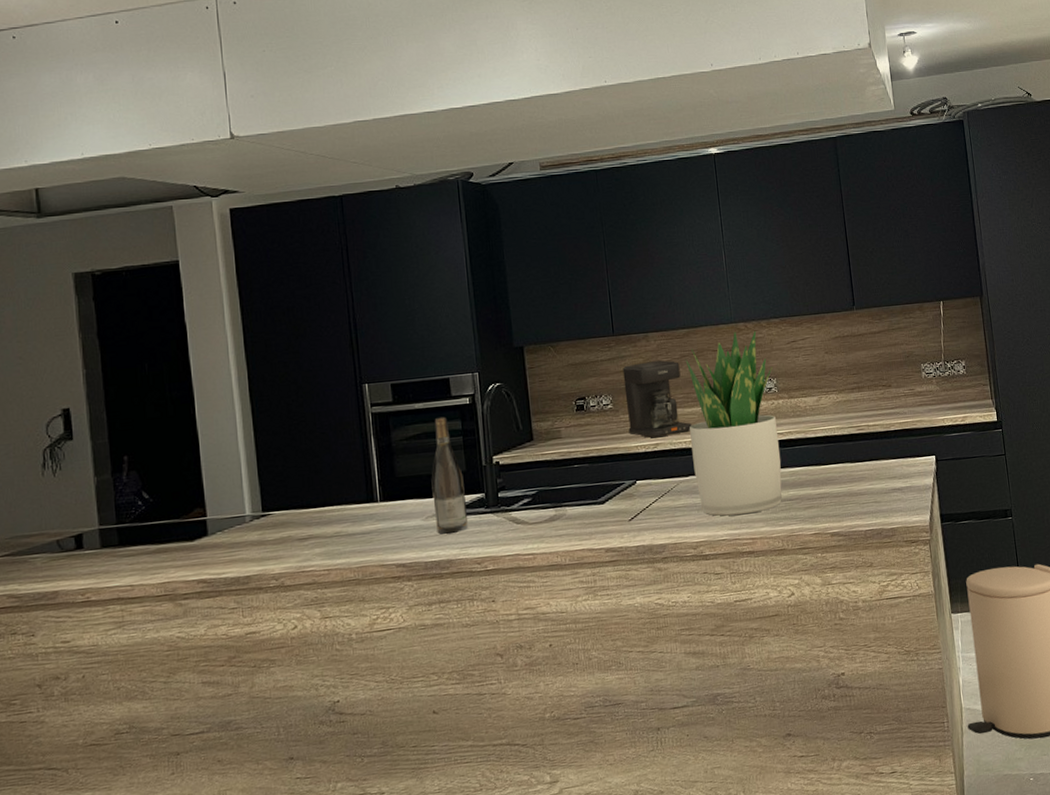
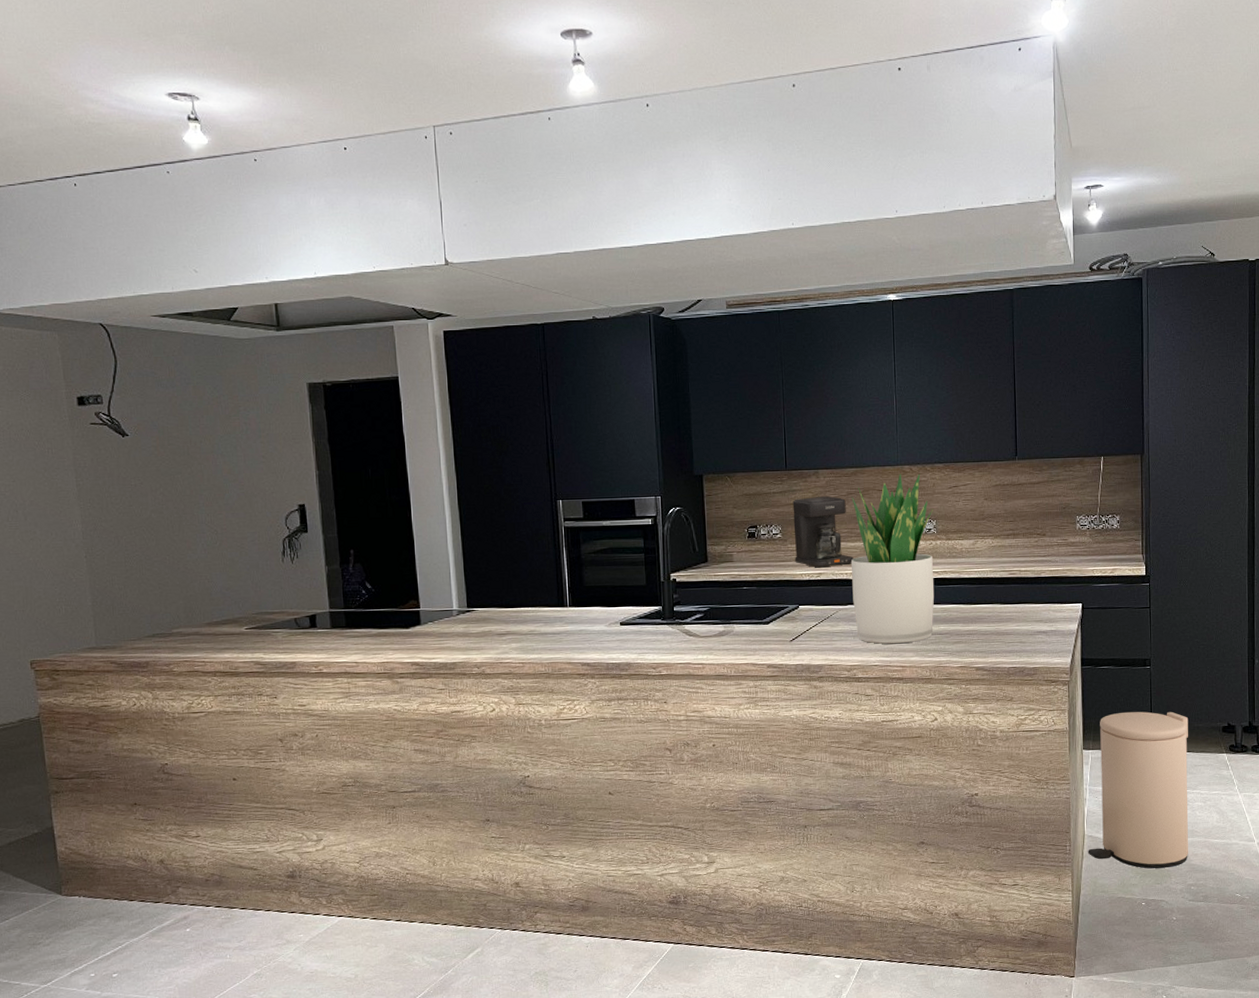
wine bottle: present [431,416,469,534] -> none [615,534,647,640]

